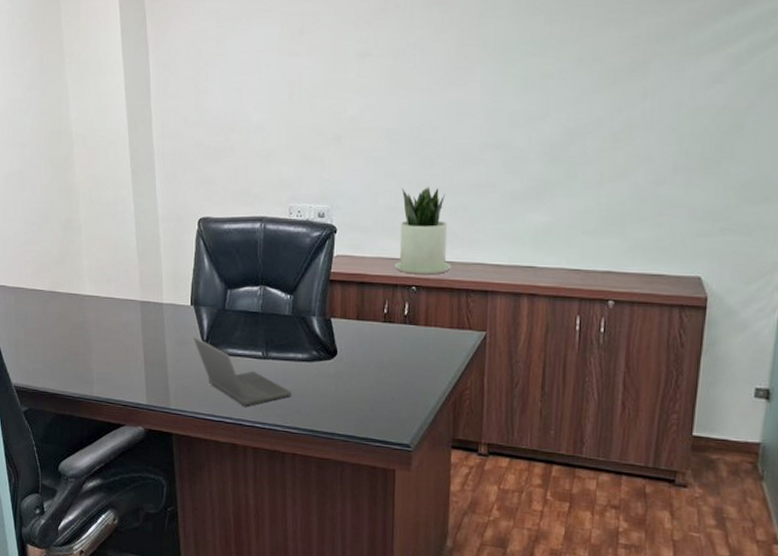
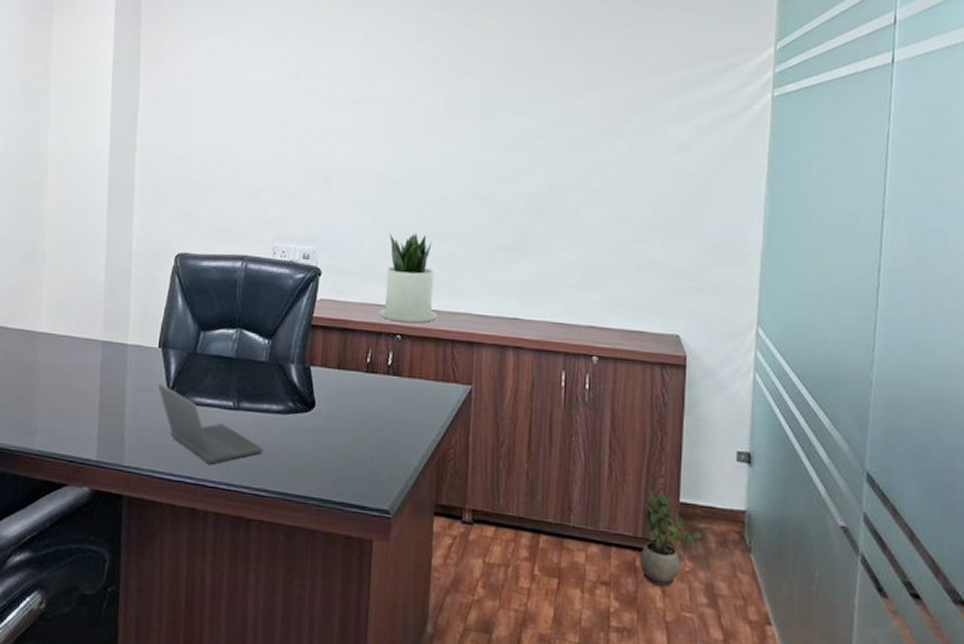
potted plant: none [649,425,714,510] -> present [639,490,702,587]

